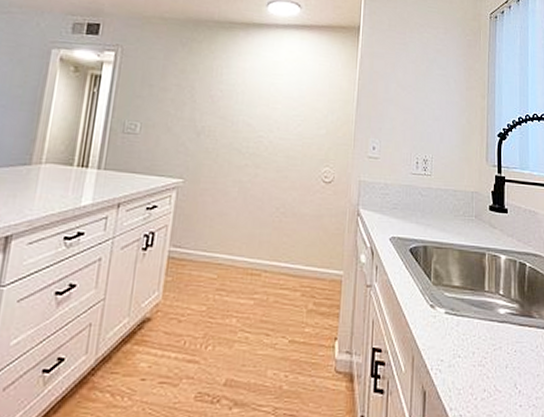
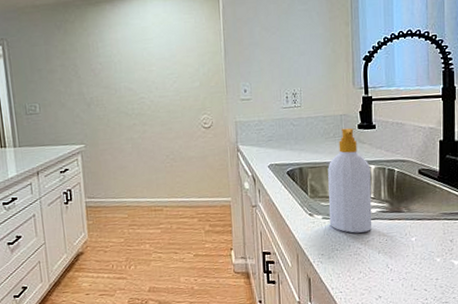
soap bottle: none [452,207,500,337] -> present [328,128,372,233]

